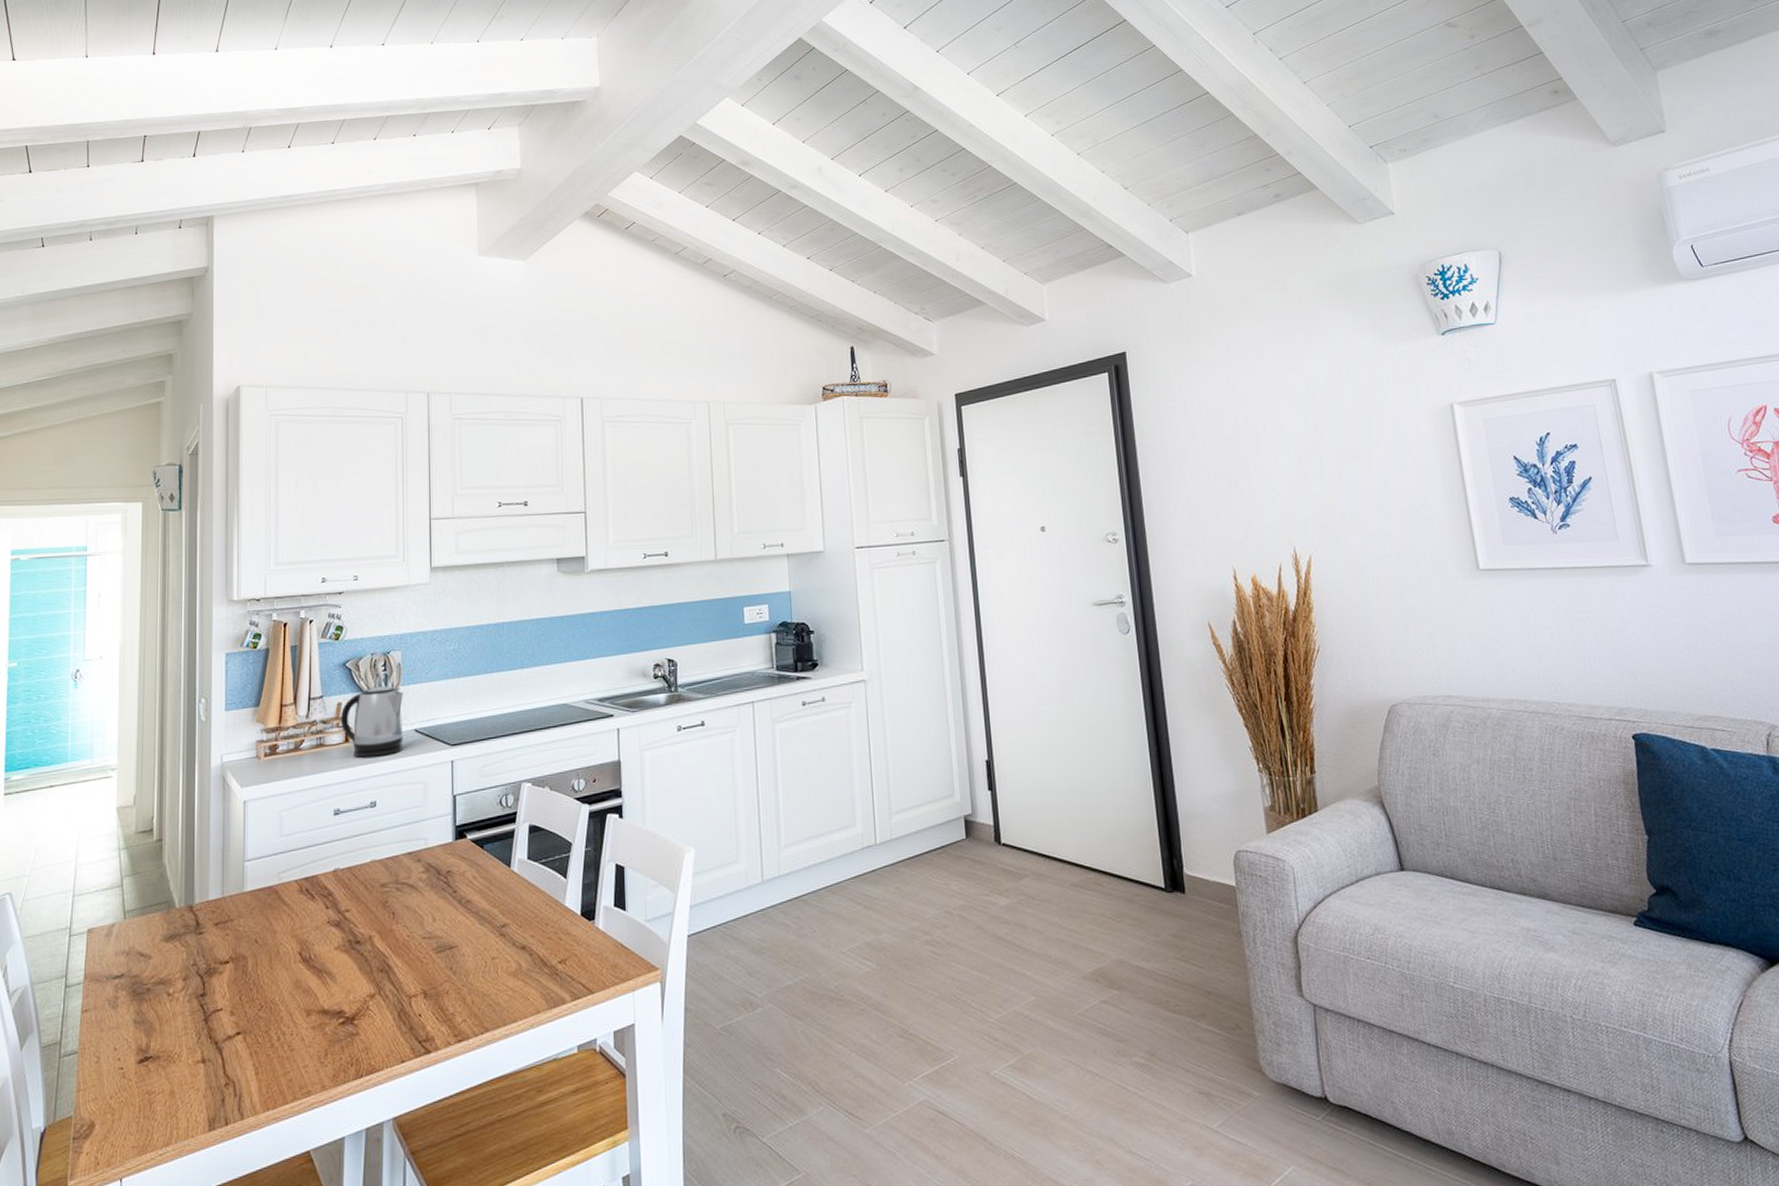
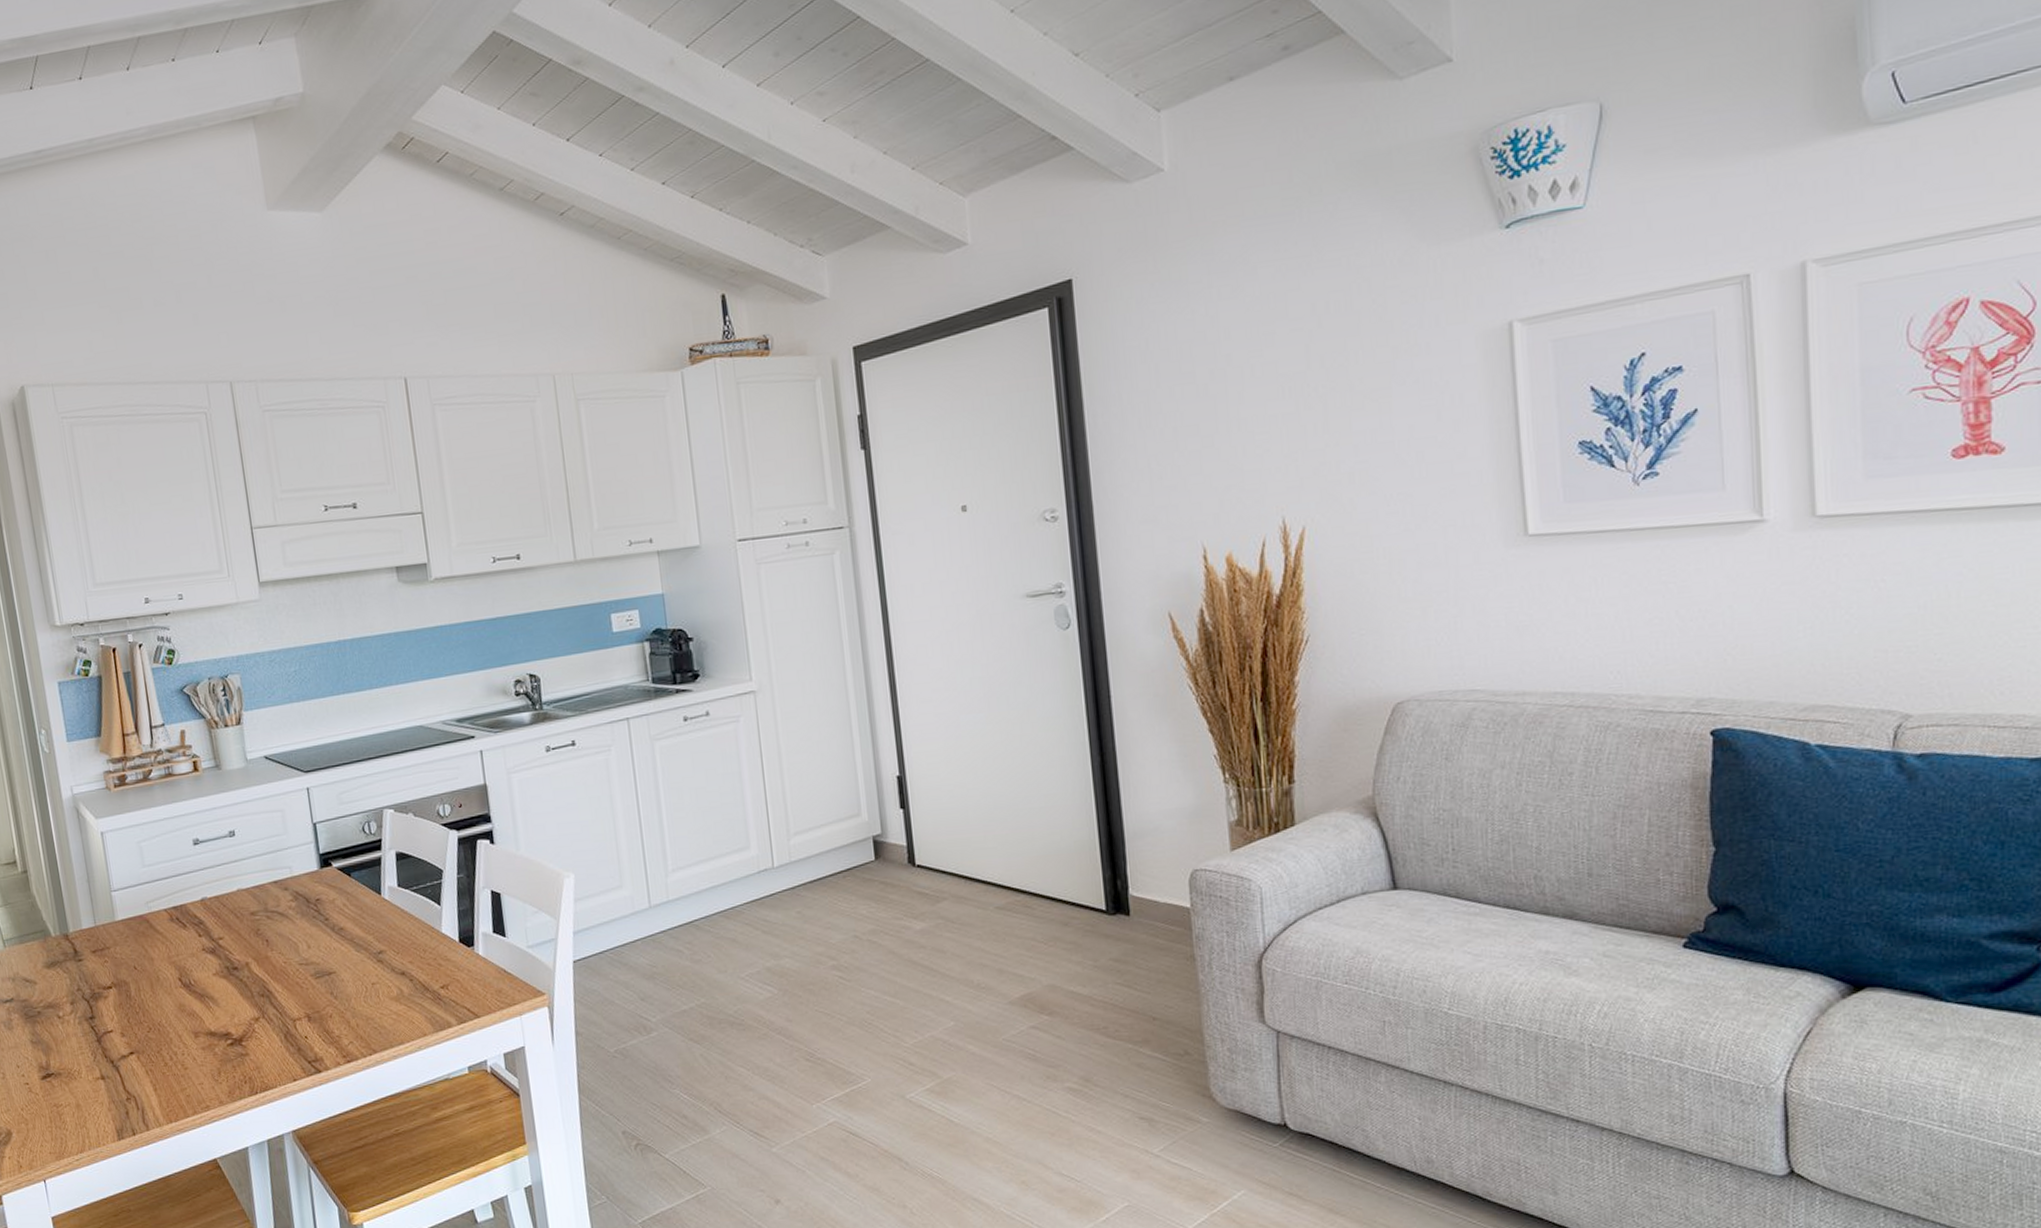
kettle: present [340,686,404,759] -> none [185,712,256,788]

